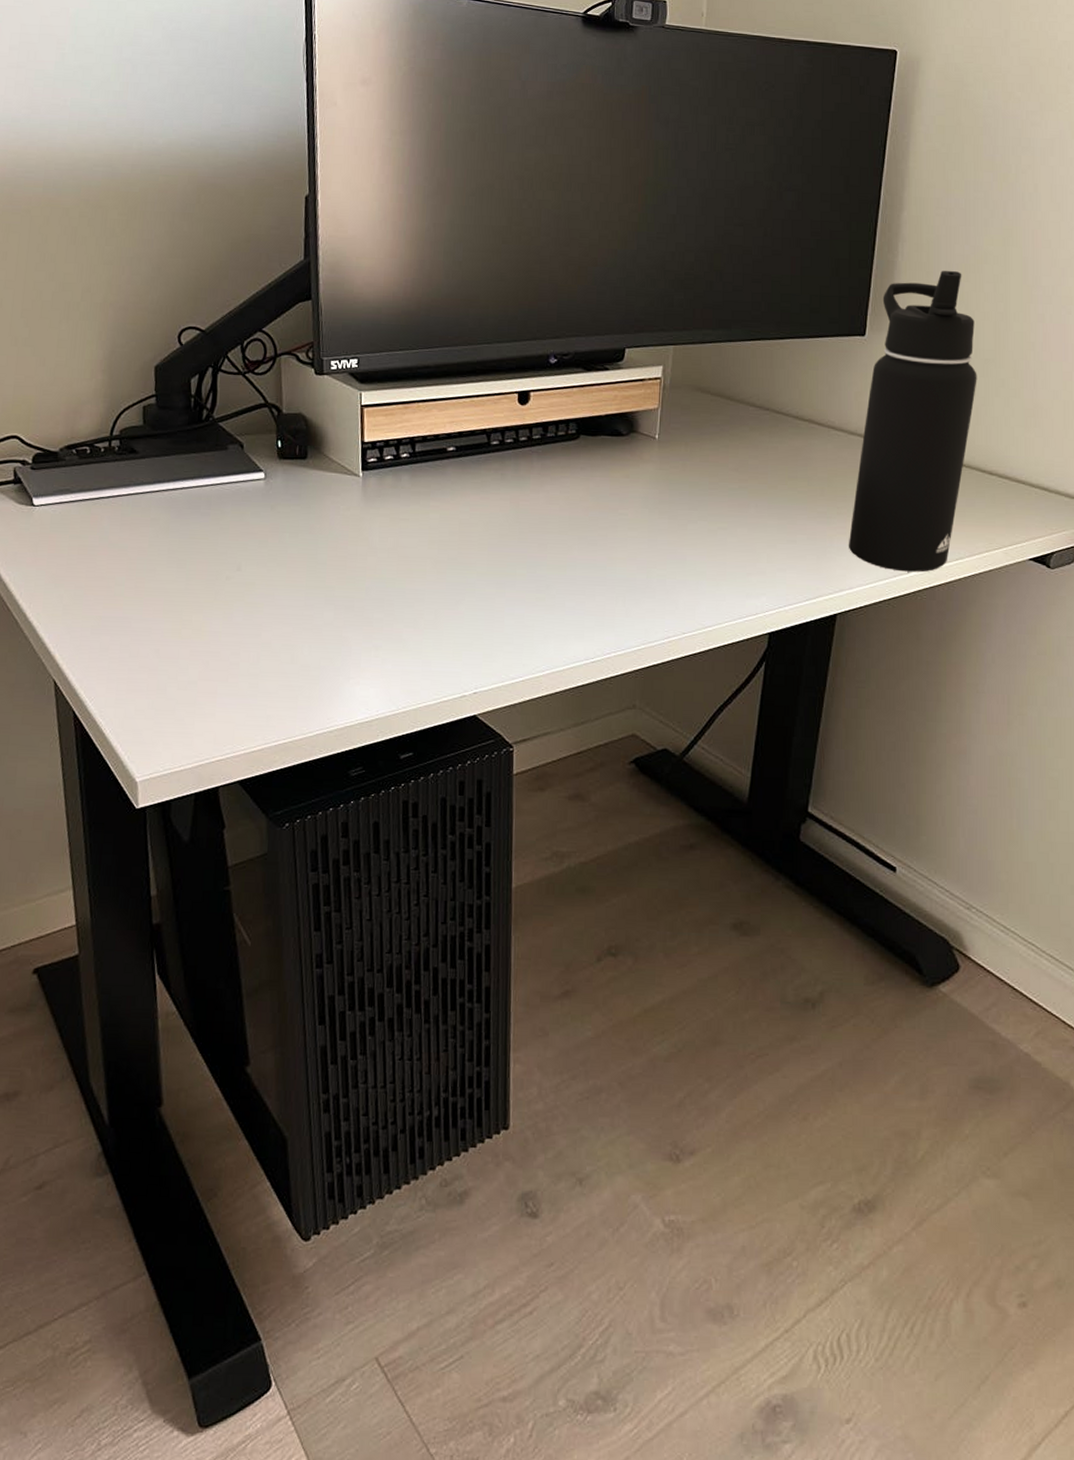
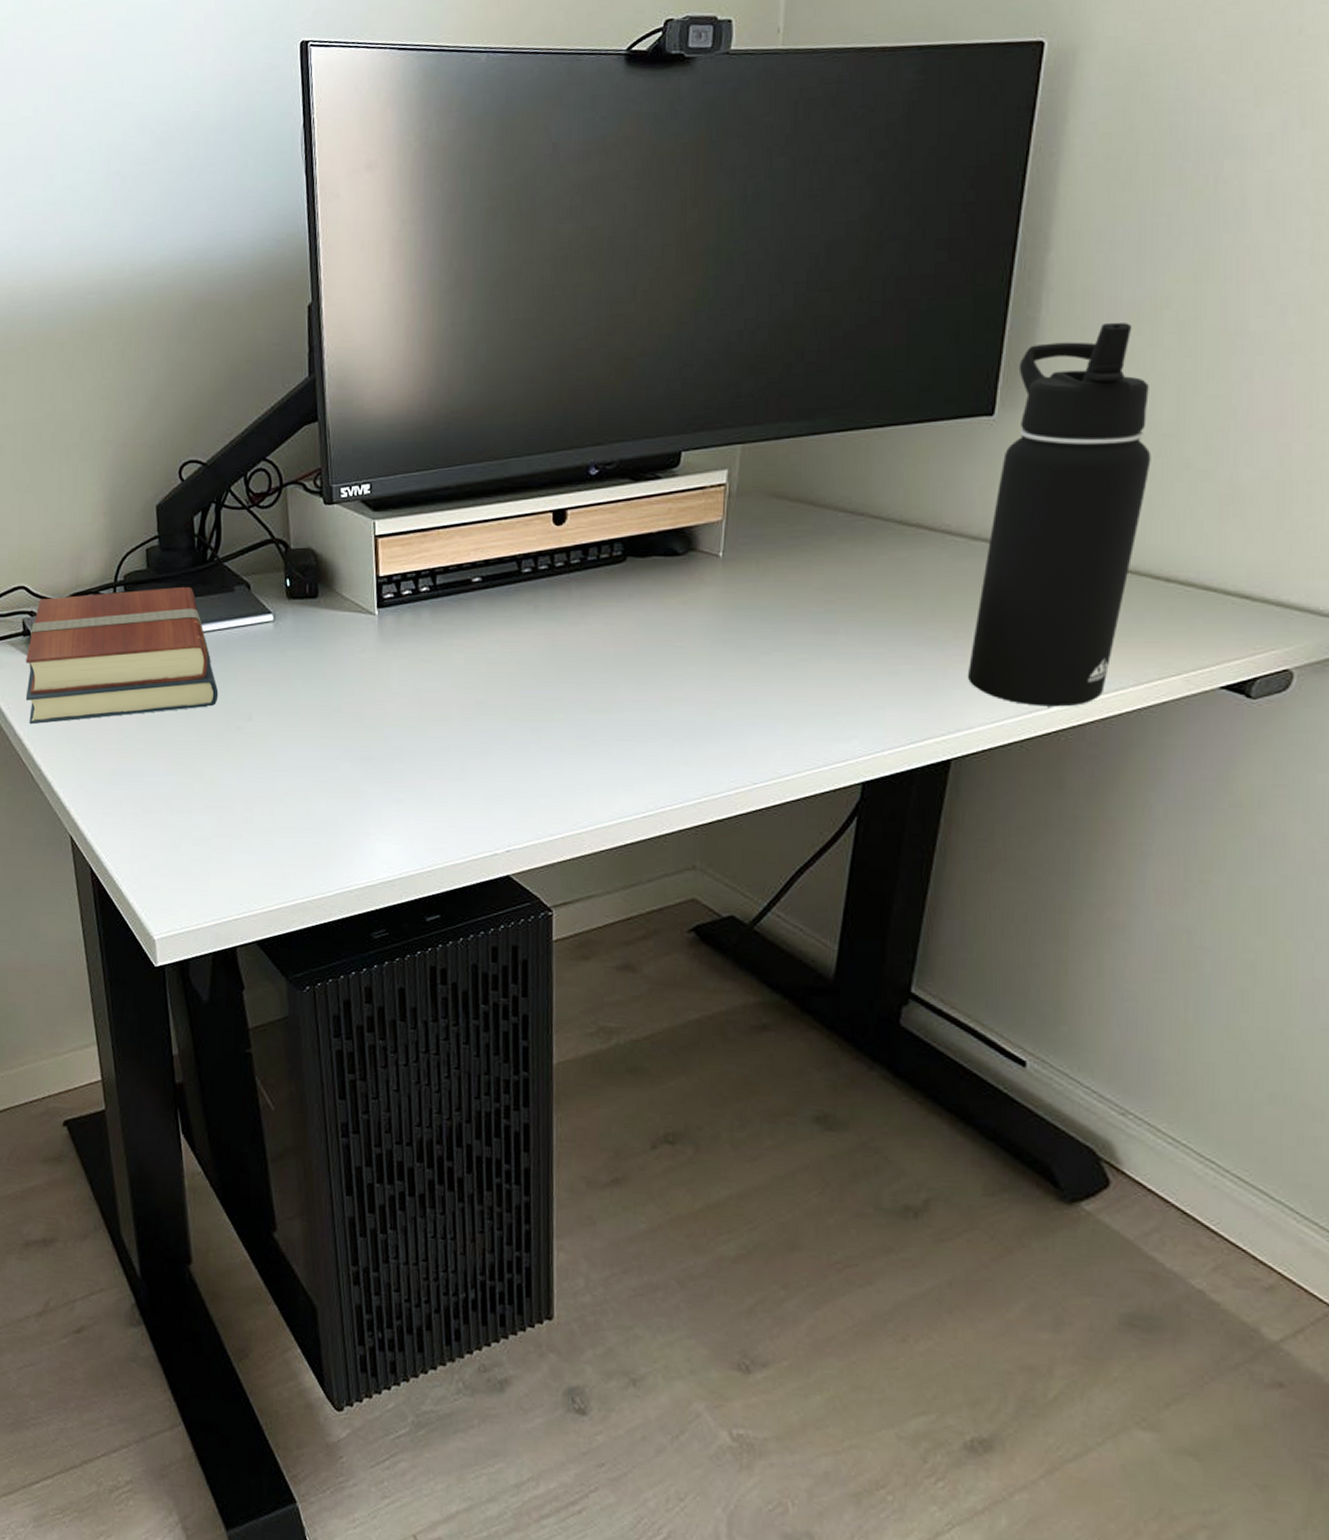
books: none [13,443,210,571] -> present [25,586,219,725]

